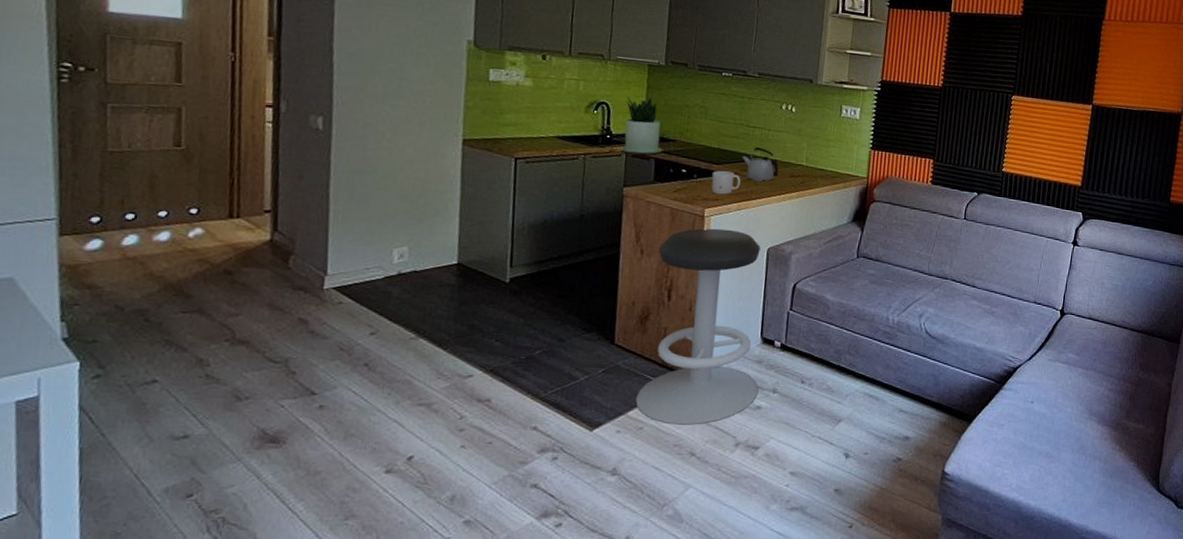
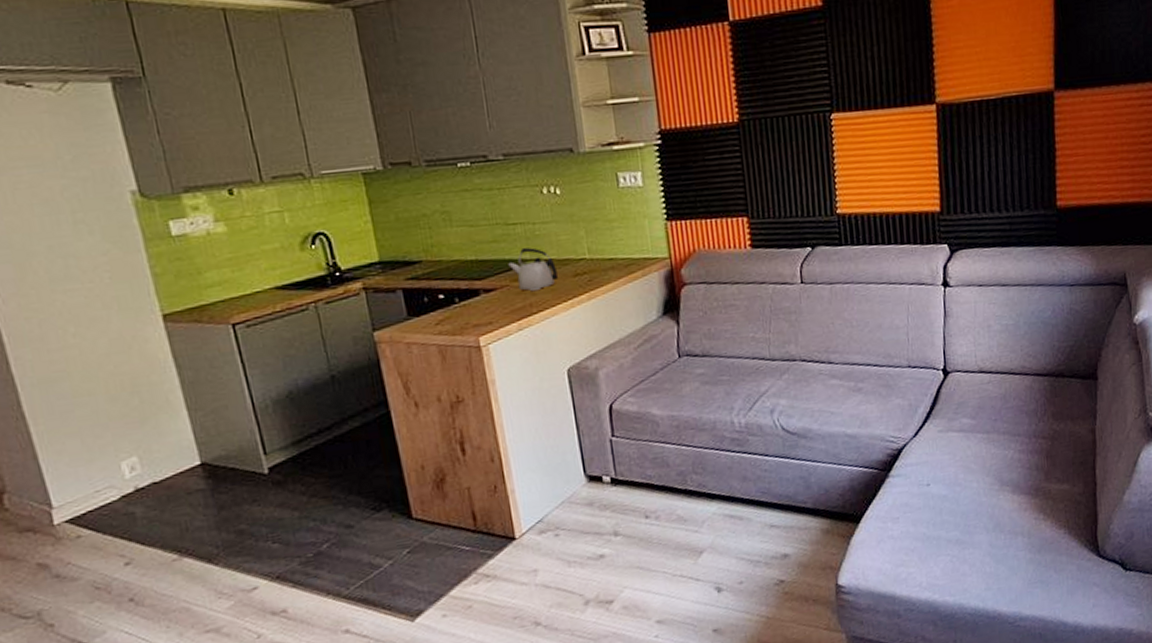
planter: present [621,96,663,155] -> none [347,214,409,290]
bar stool: present [635,228,761,425] -> none [436,355,598,596]
mug: present [711,170,741,195] -> none [476,284,515,317]

